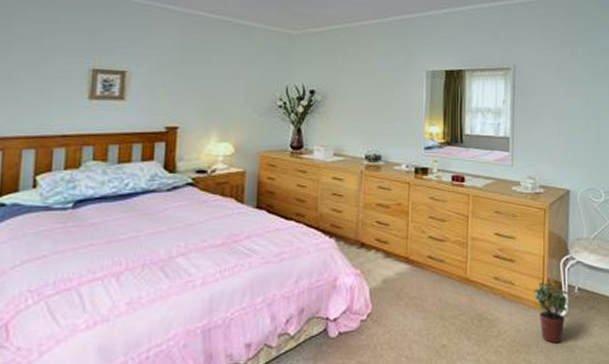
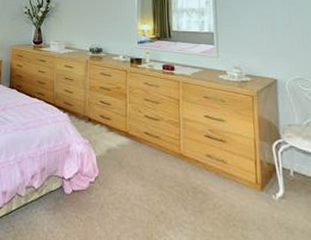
potted plant: present [533,282,570,344] -> none [246,163,286,223]

